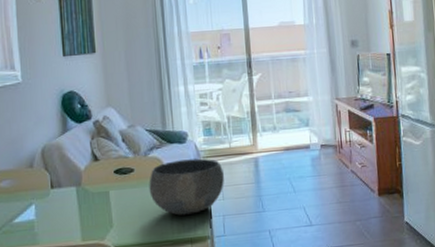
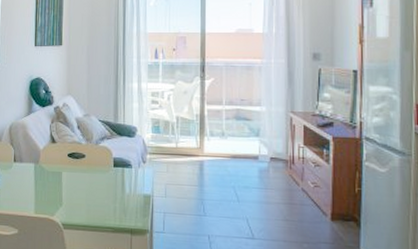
bowl: present [149,158,224,216] -> none [97,152,168,206]

